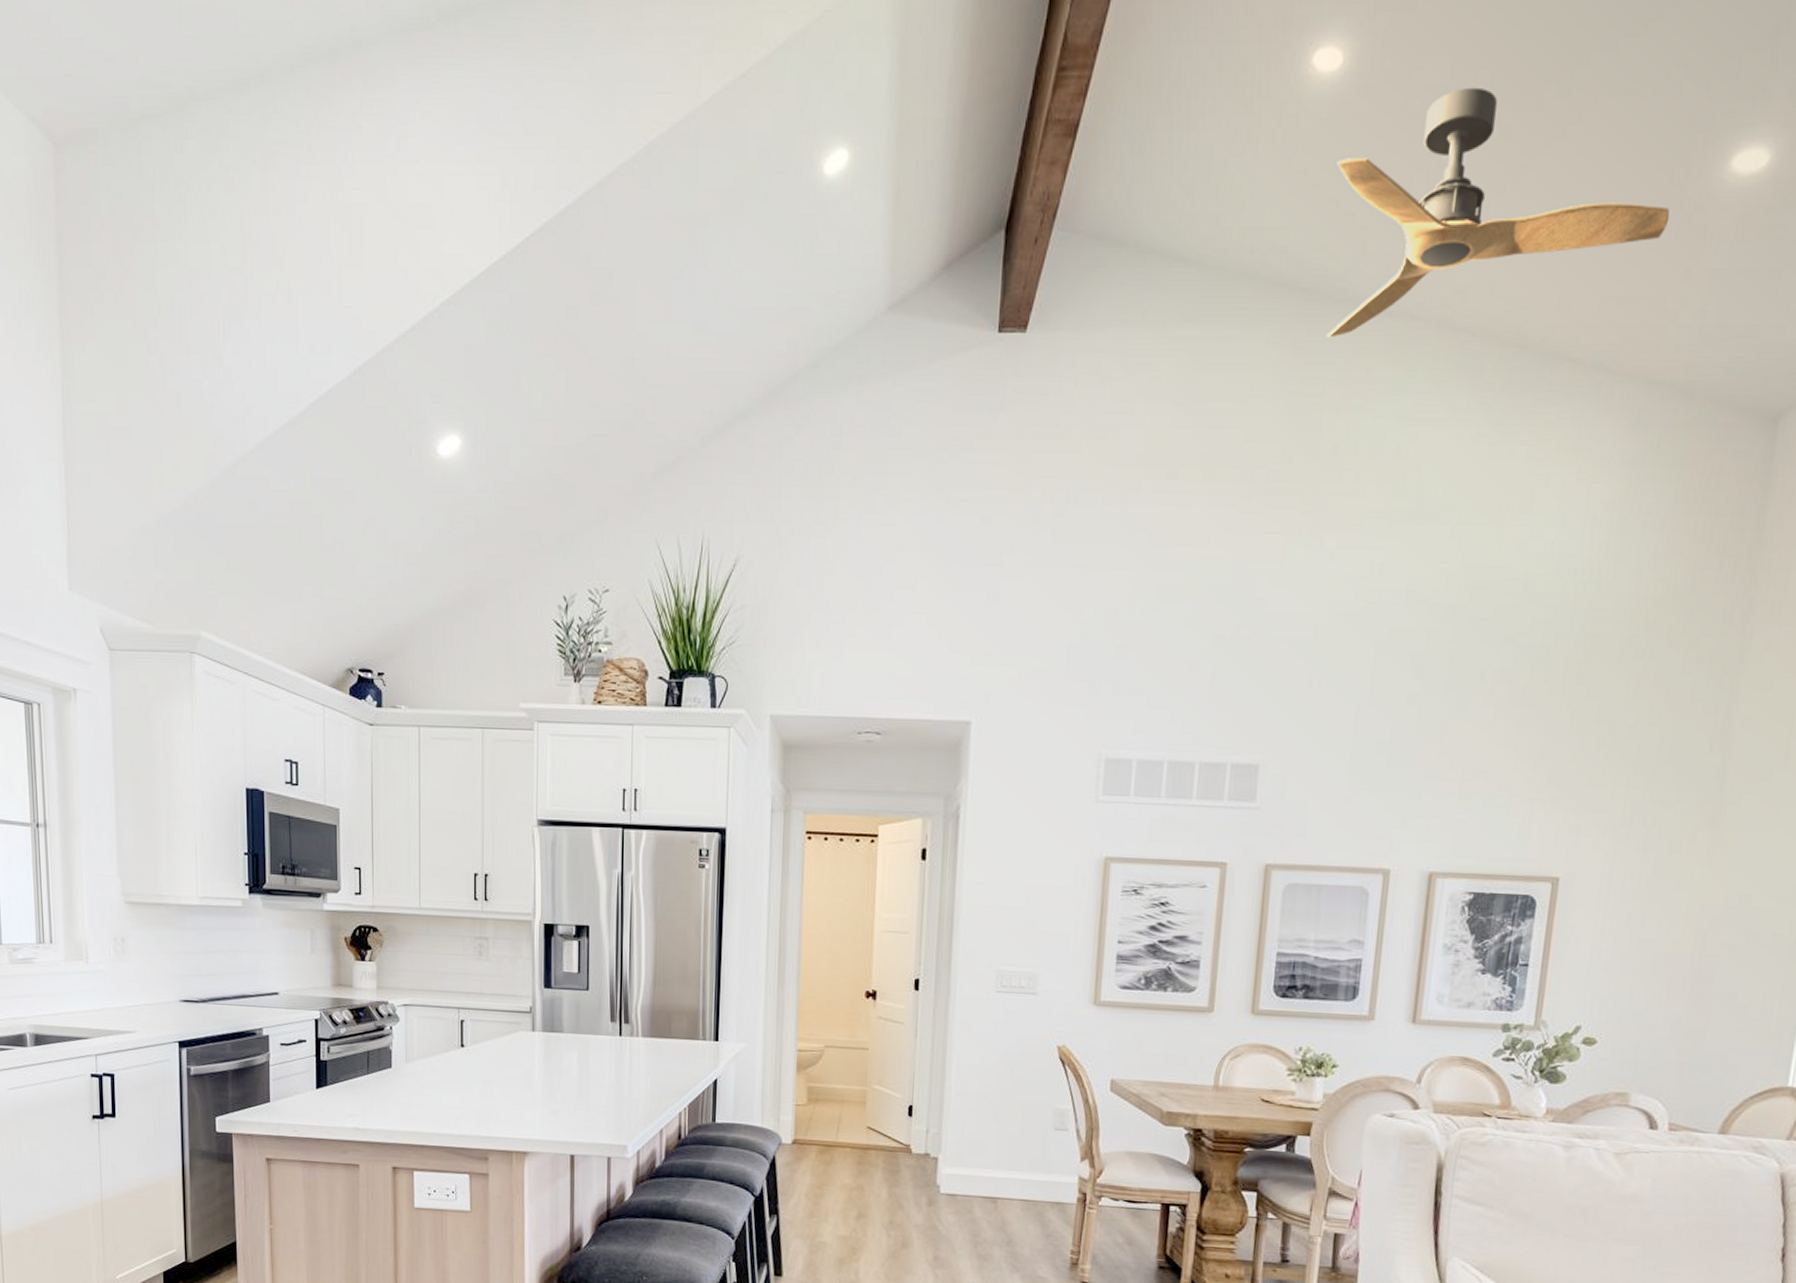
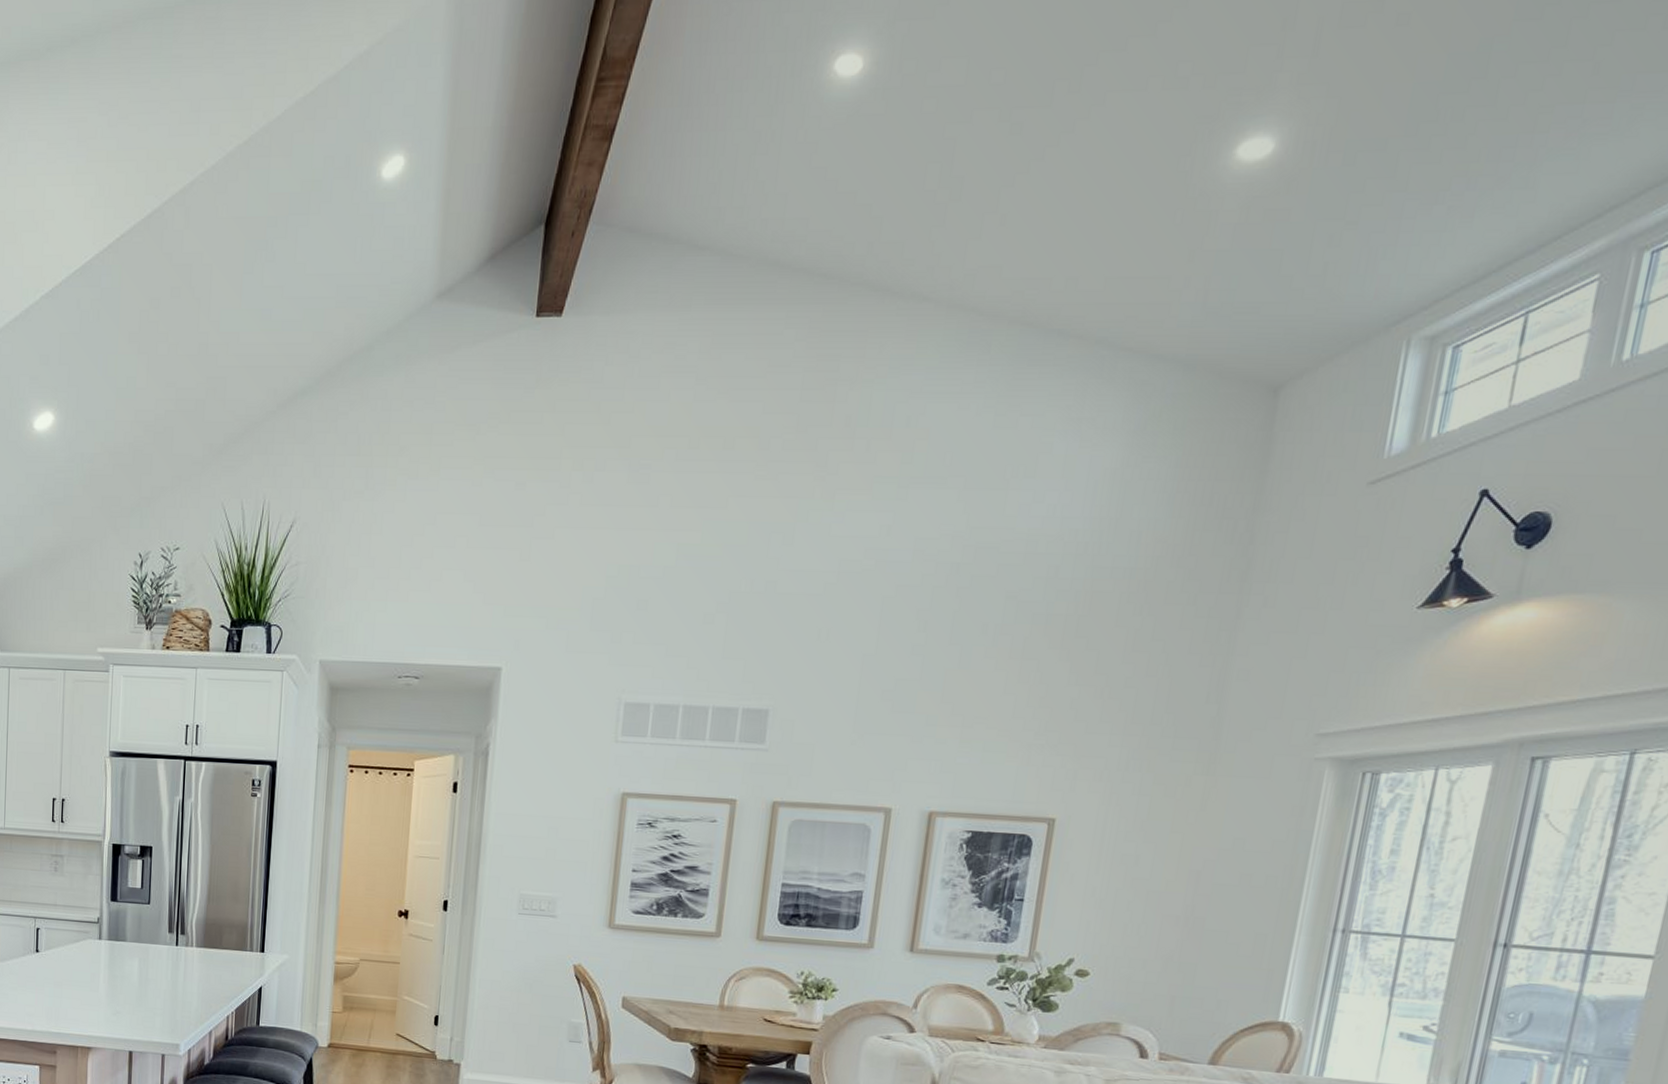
ceiling fan: present [1326,87,1670,338] -> none [841,87,1176,318]

